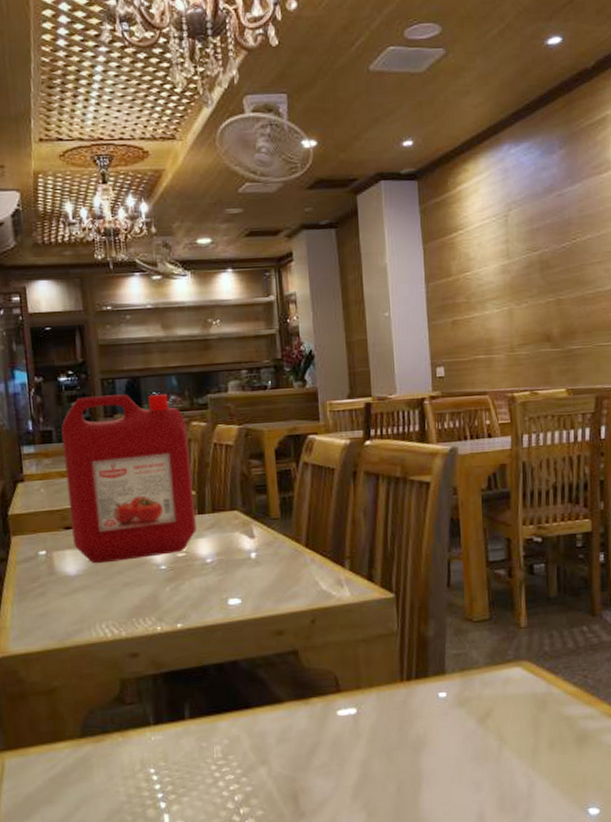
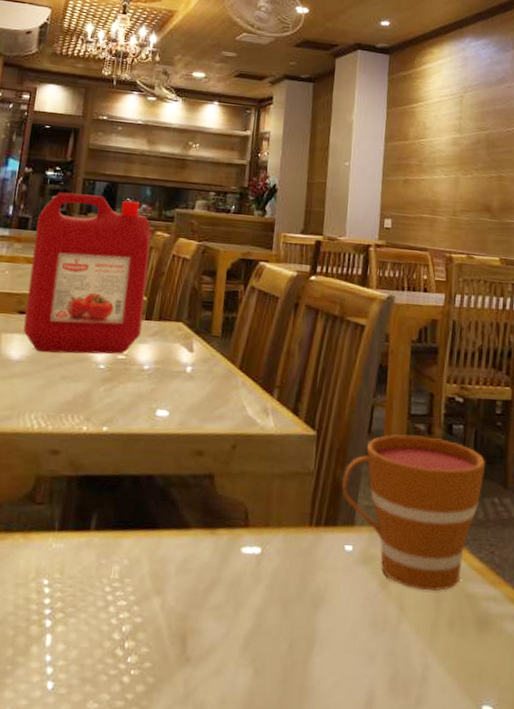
cup: none [428,580,571,721] -> present [342,434,486,591]

